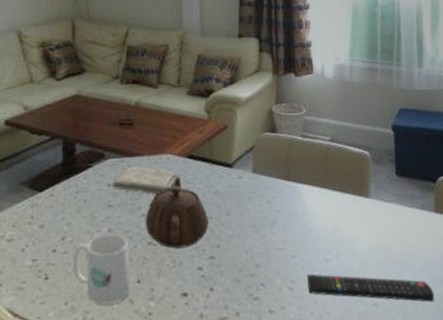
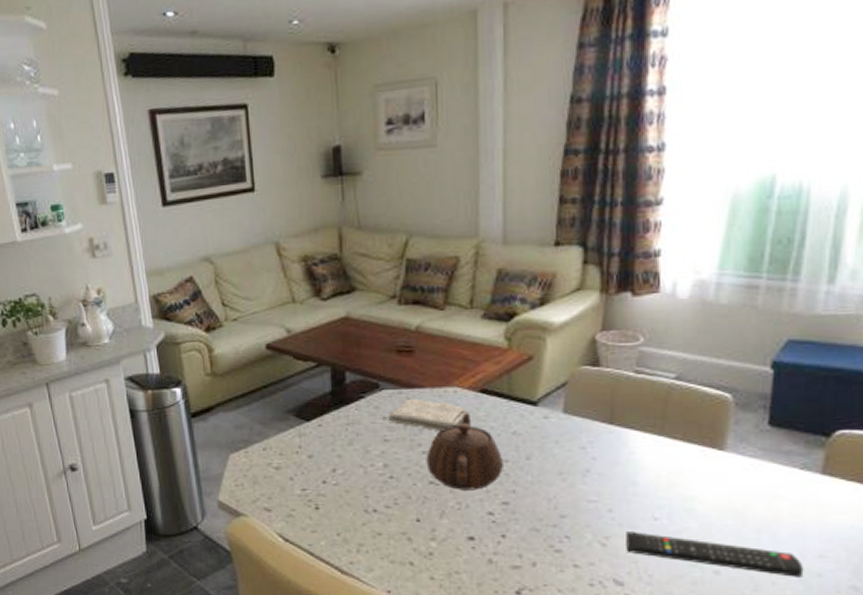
mug: present [72,233,130,305] -> none [344,469,408,540]

